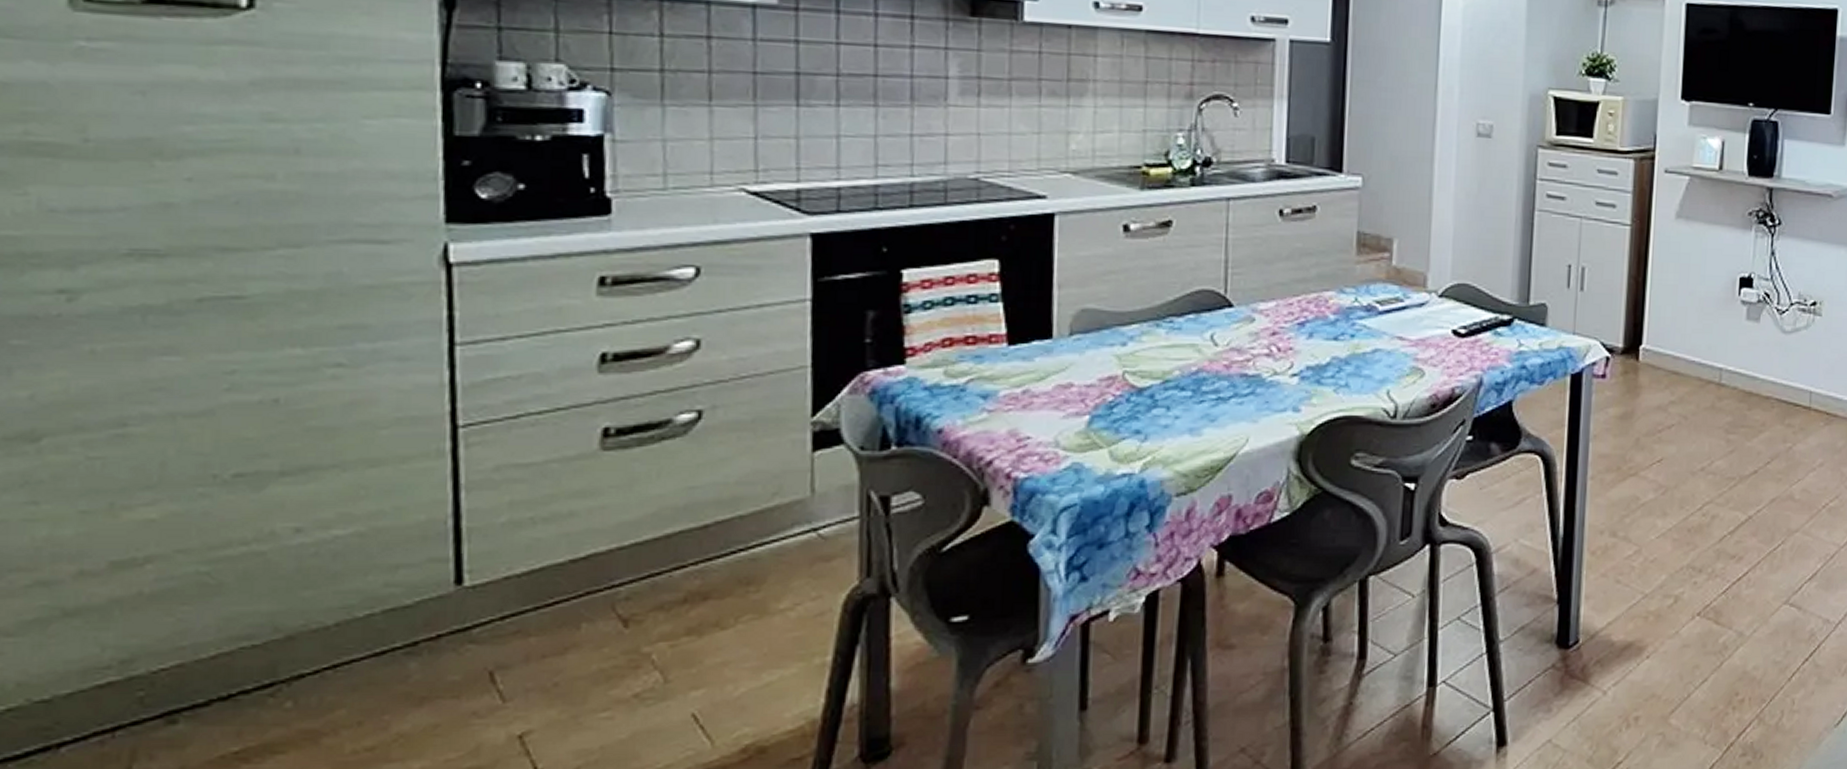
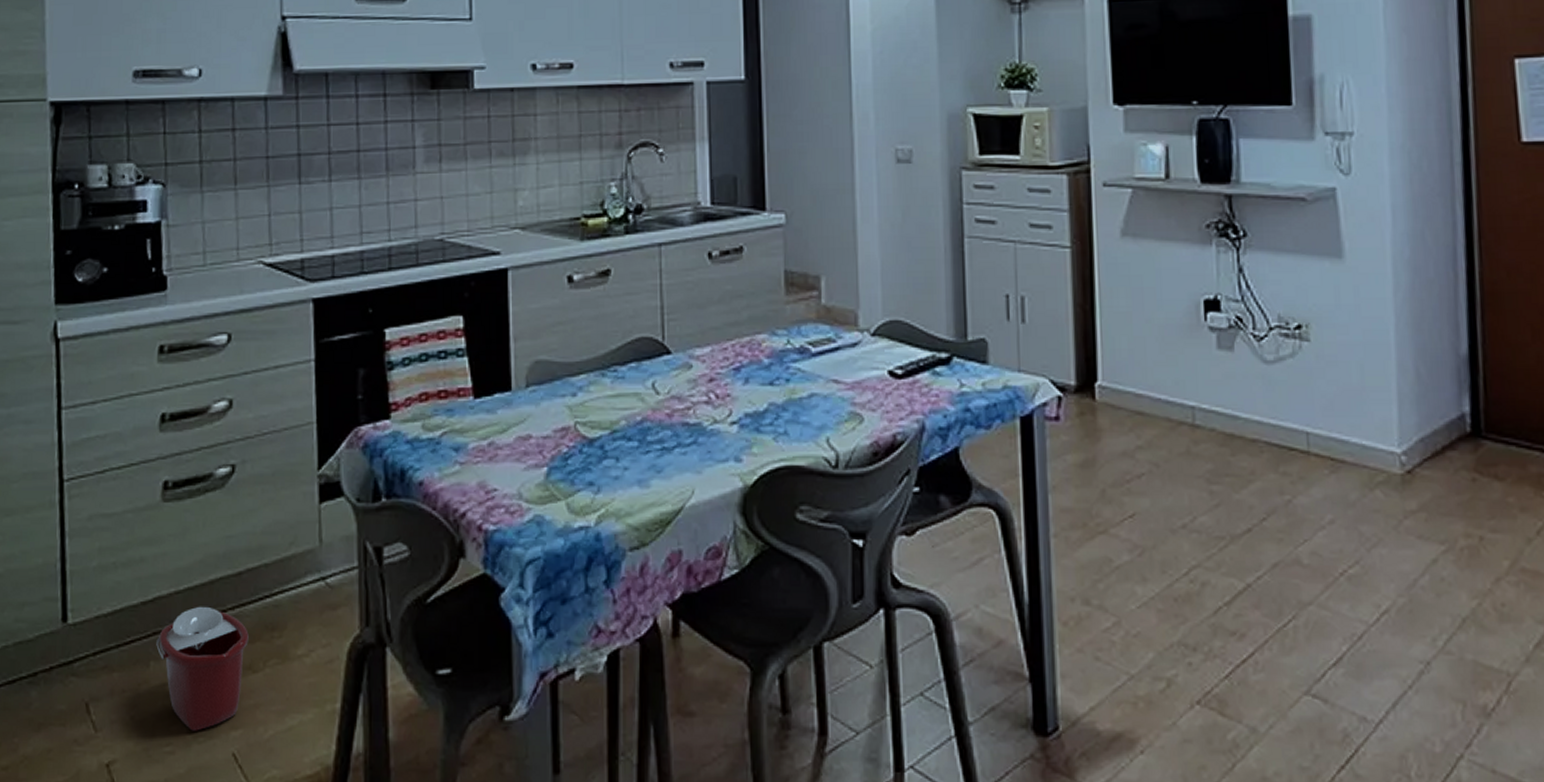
bucket: none [590,562,716,695] -> present [156,606,249,733]

